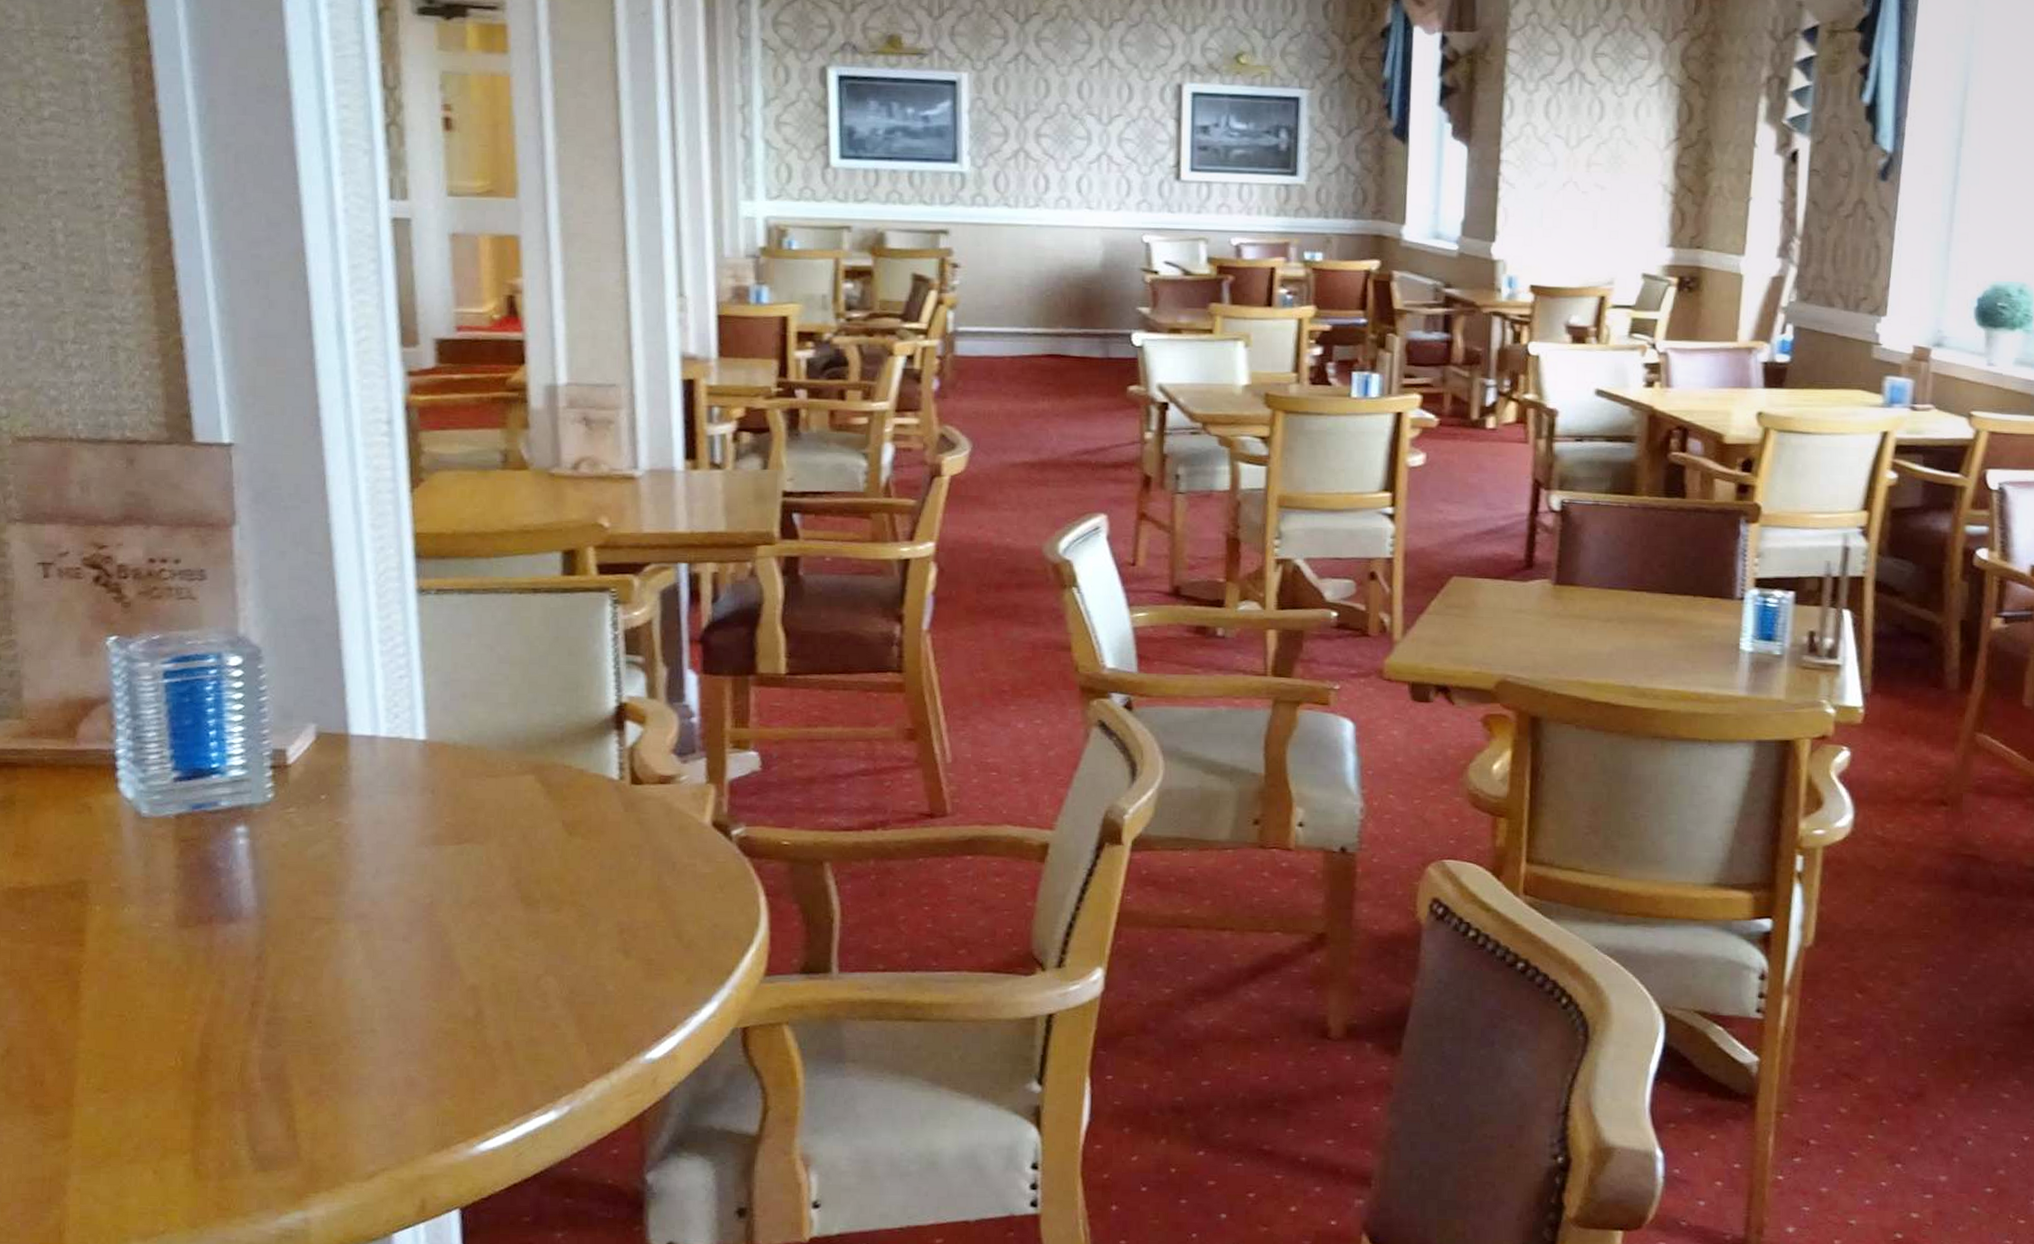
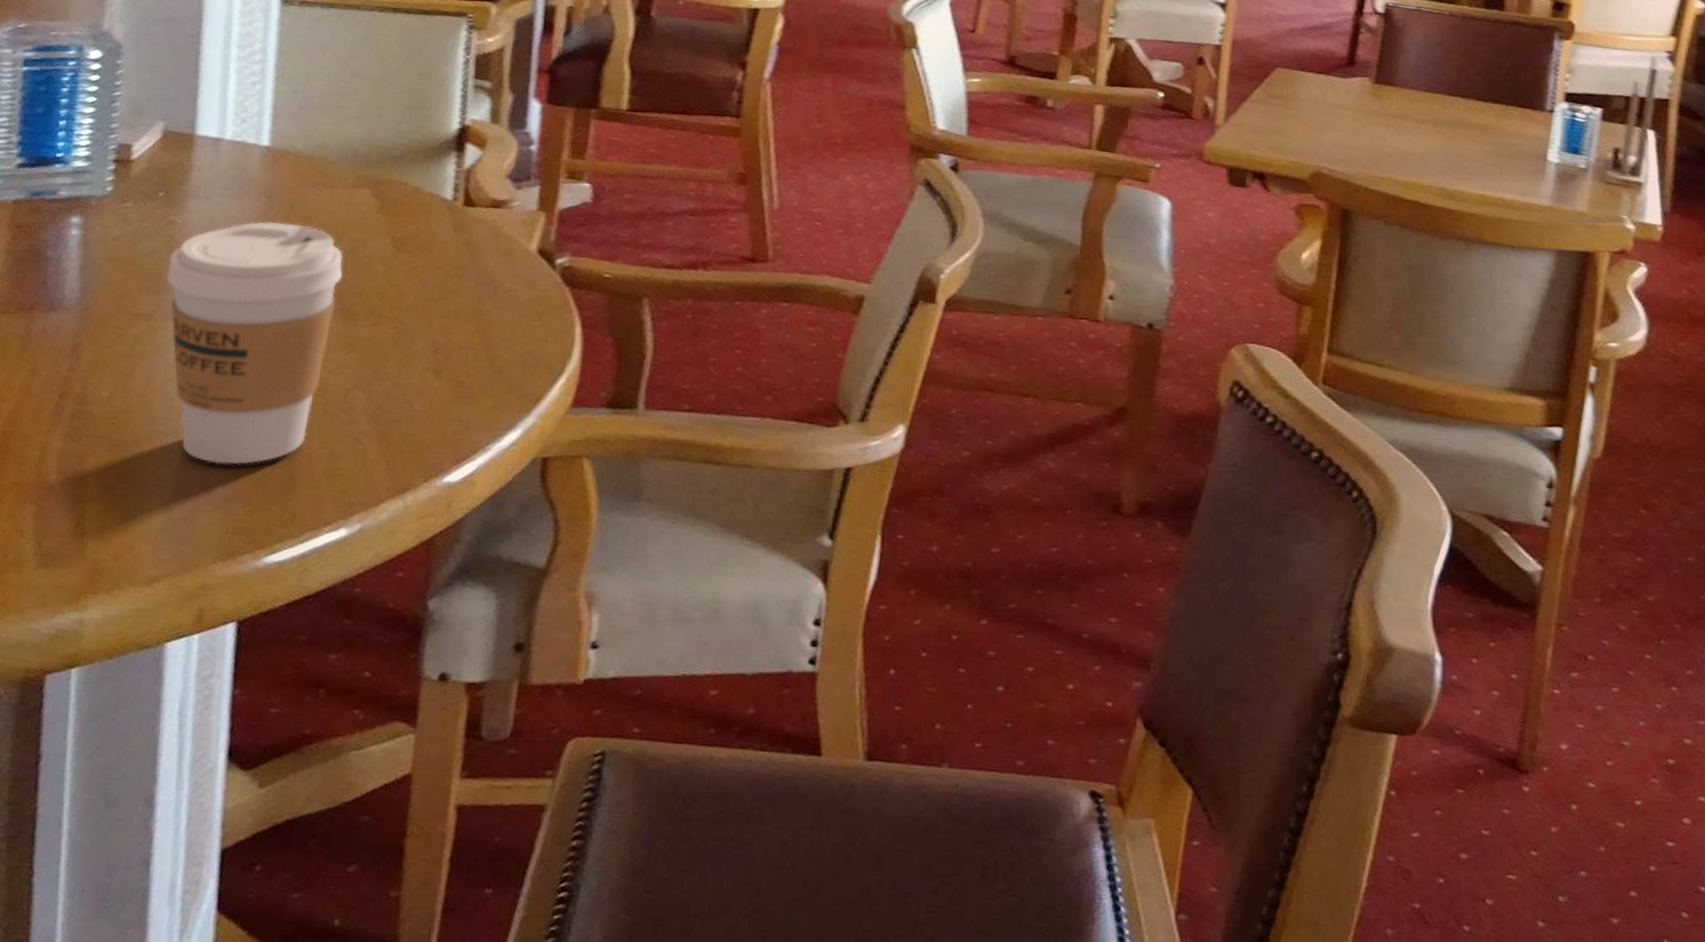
coffee cup: none [340,815,518,1059] -> present [166,221,344,465]

